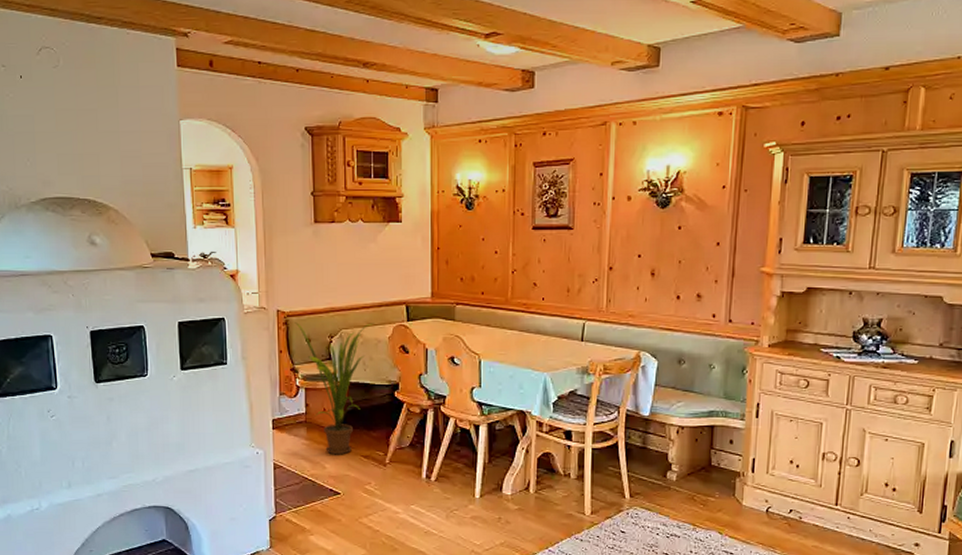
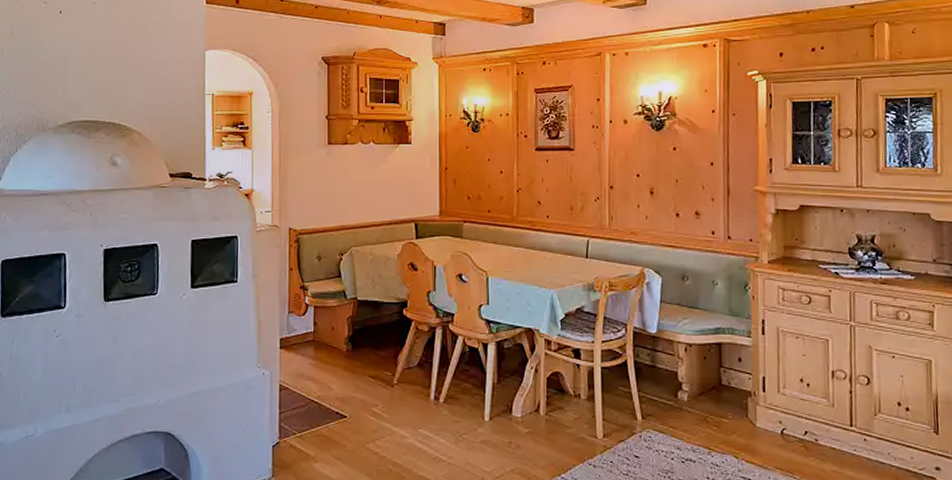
house plant: present [295,322,375,455] -> none [306,240,384,376]

